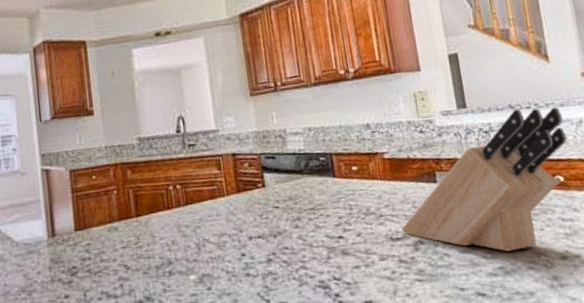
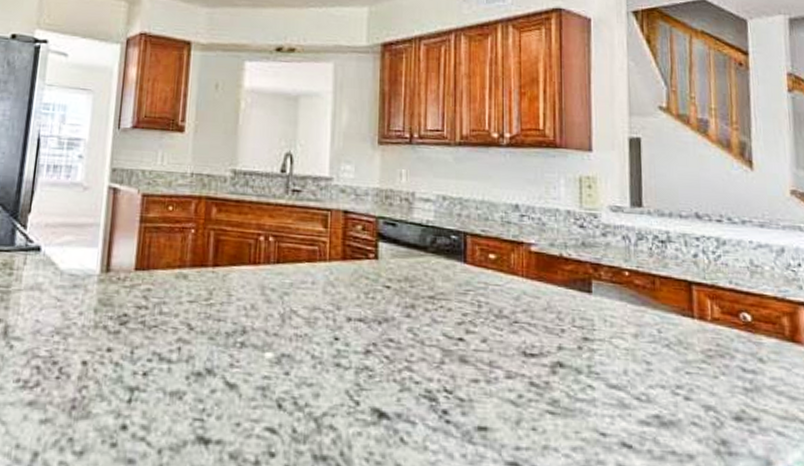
knife block: present [401,107,567,252] -> none [539,220,762,398]

